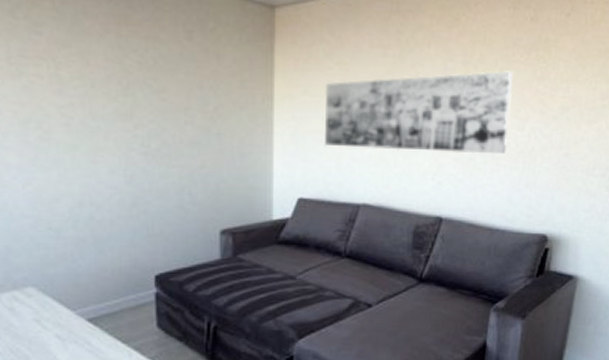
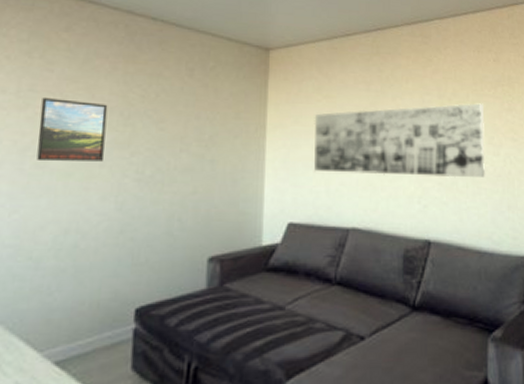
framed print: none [35,63,107,134] -> present [37,96,108,161]

